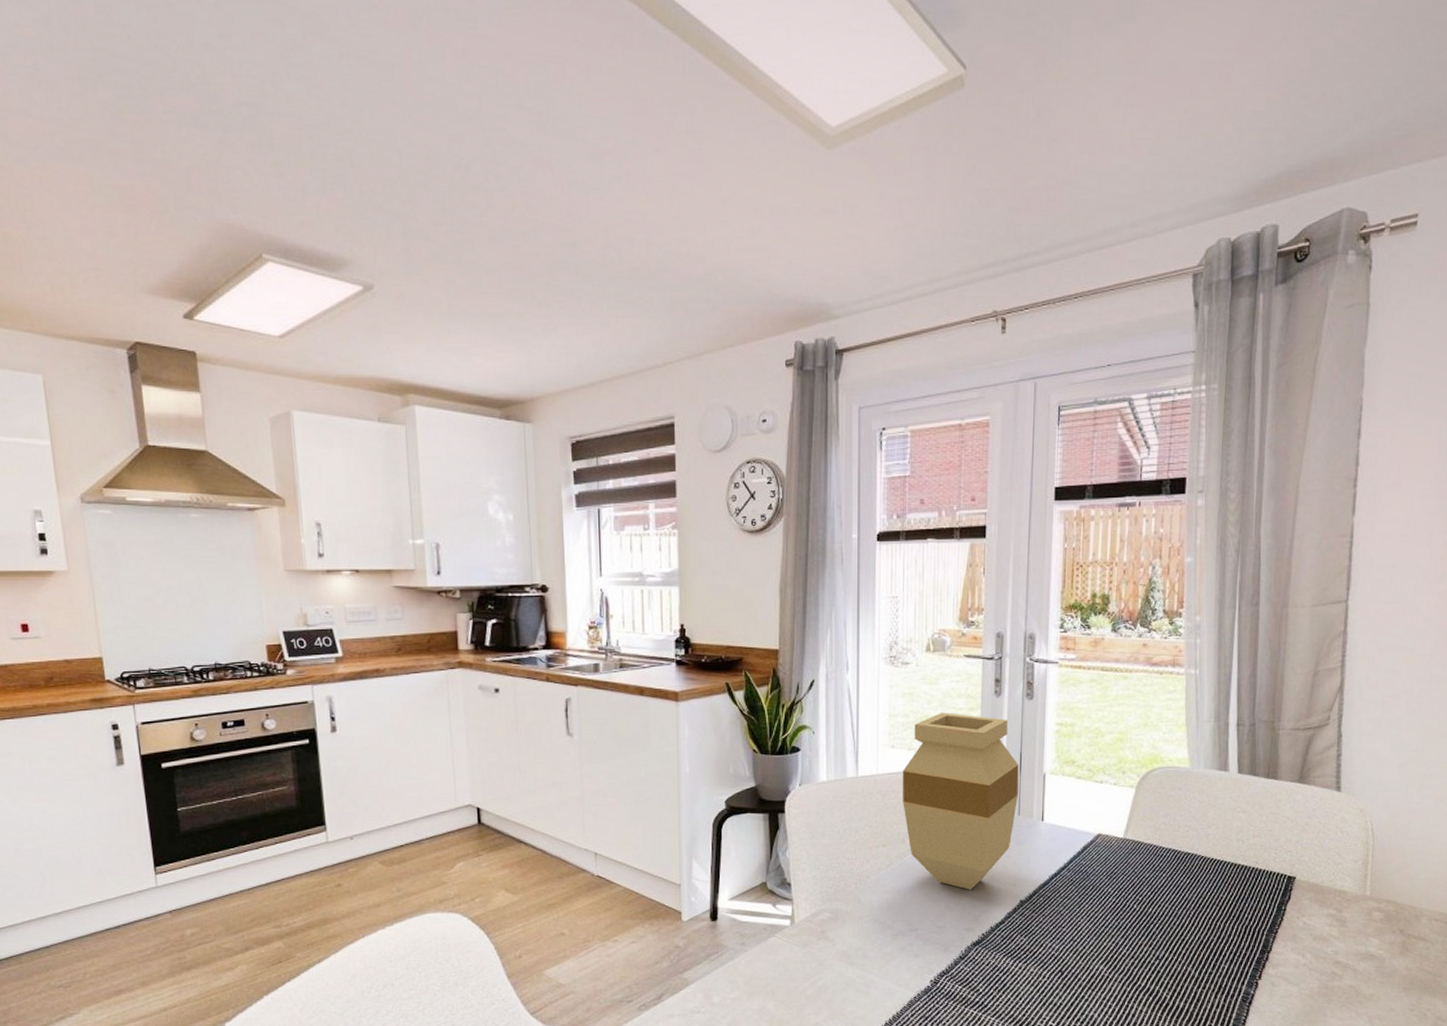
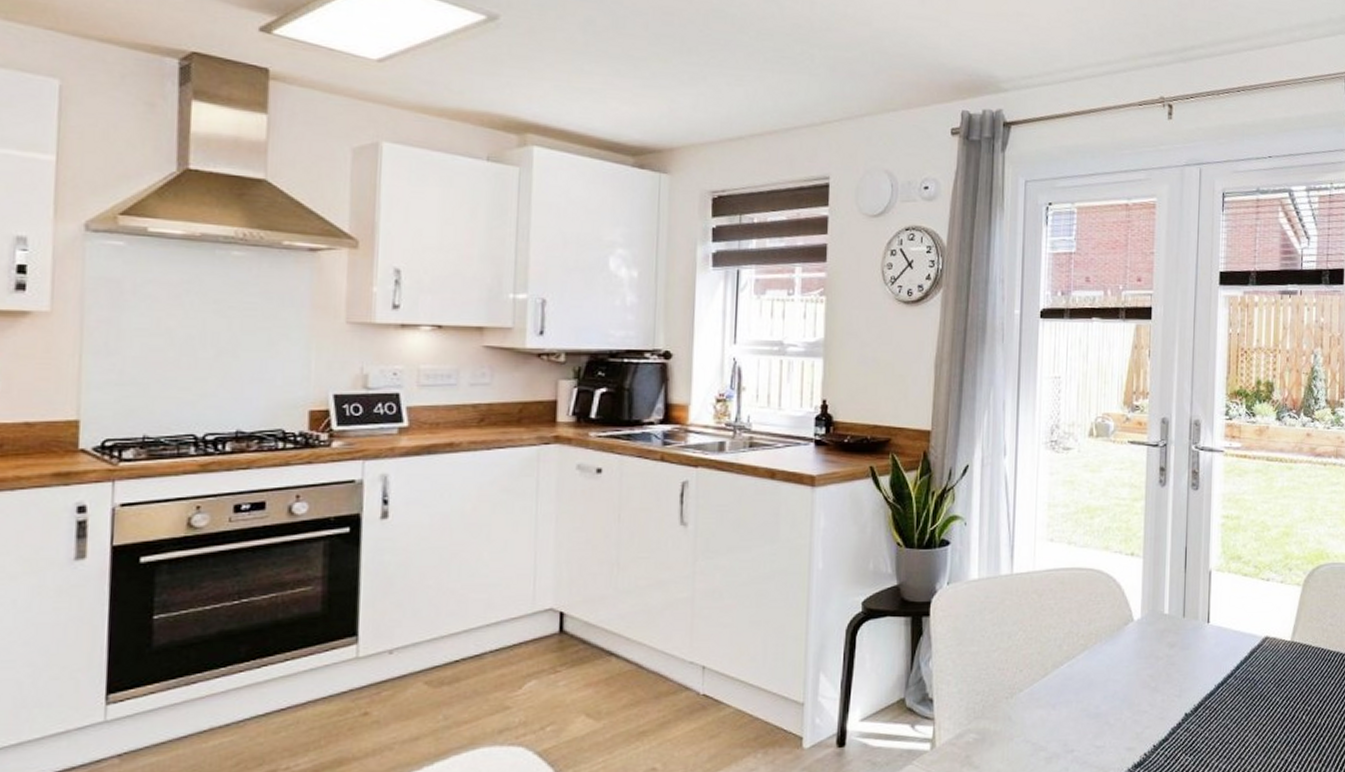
vase: present [902,713,1019,890] -> none [1060,503,1184,703]

